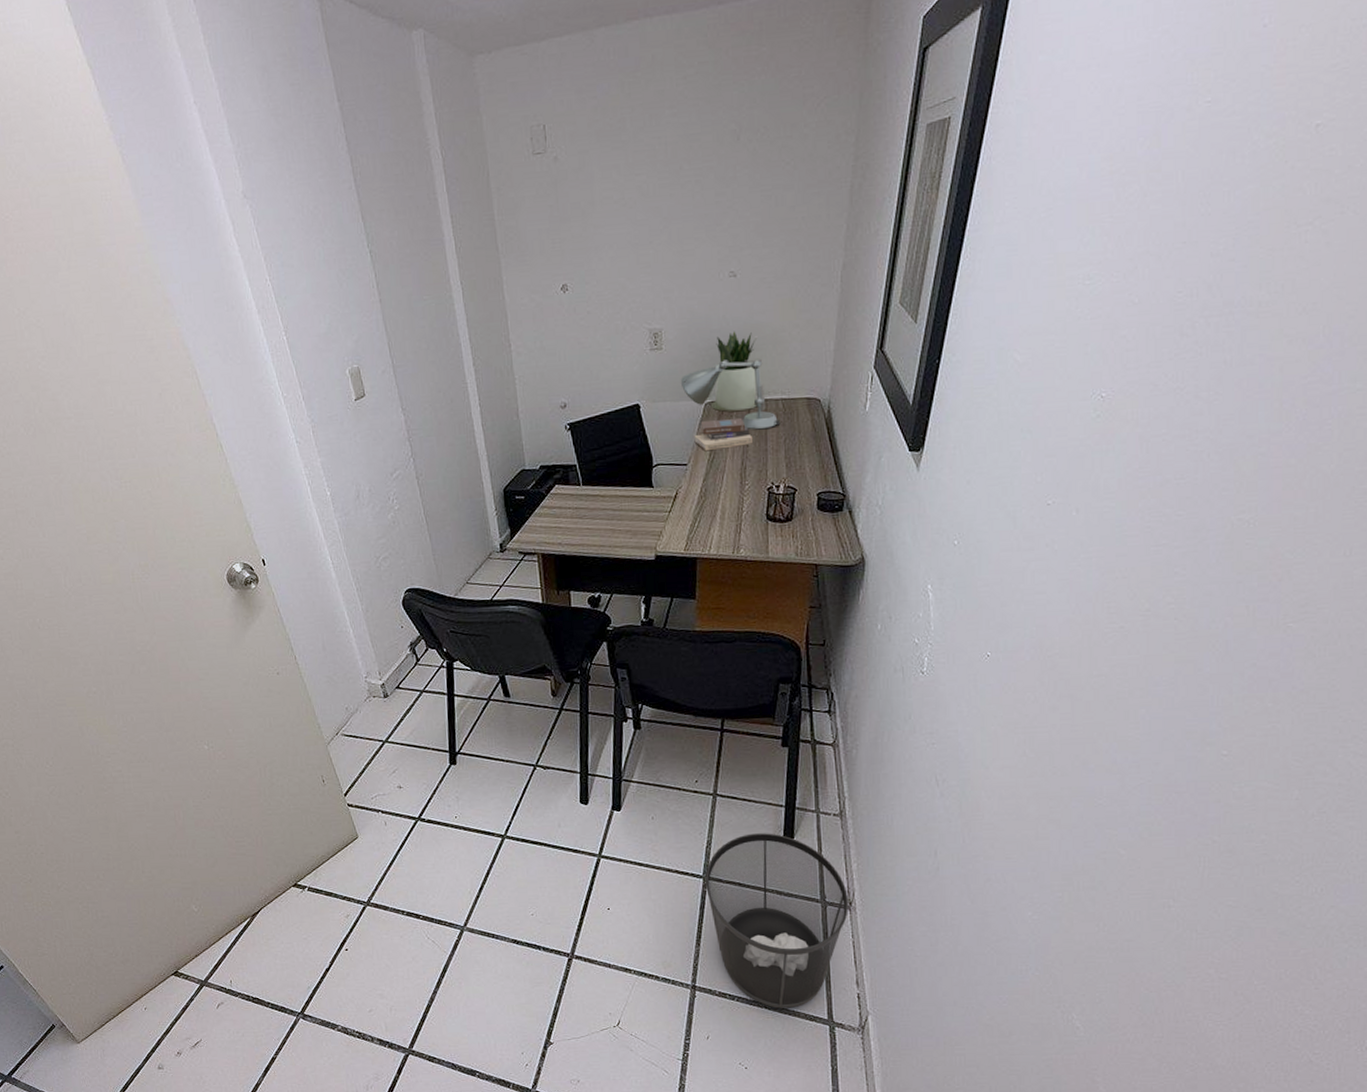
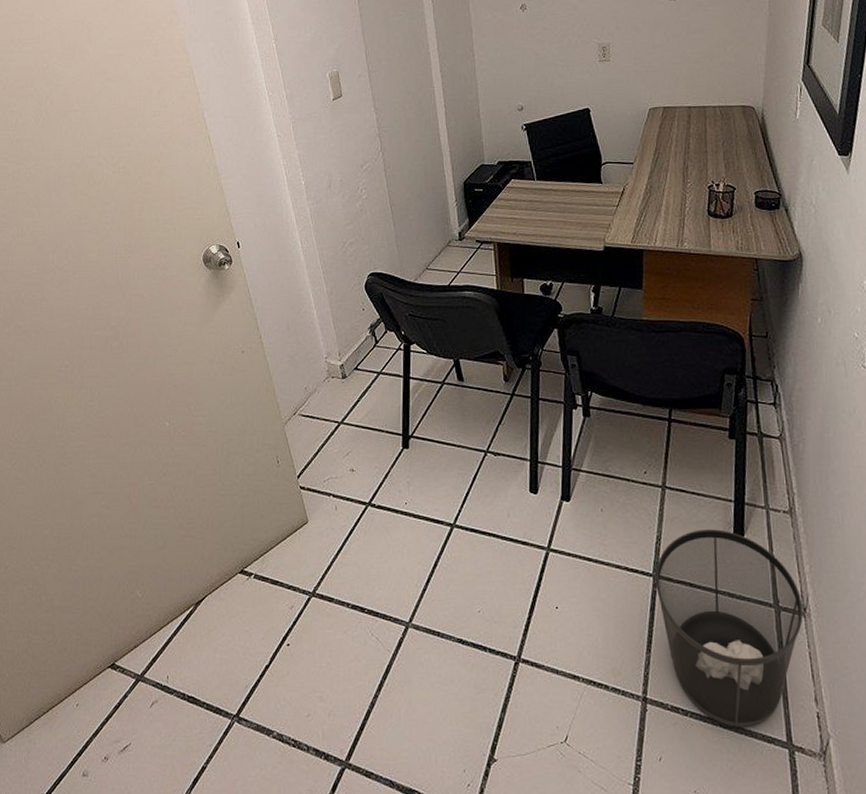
desk lamp: present [680,358,781,430] -> none [626,70,719,134]
books: present [694,417,754,452] -> none [639,122,694,152]
planter: present [710,331,758,413] -> none [654,46,697,118]

